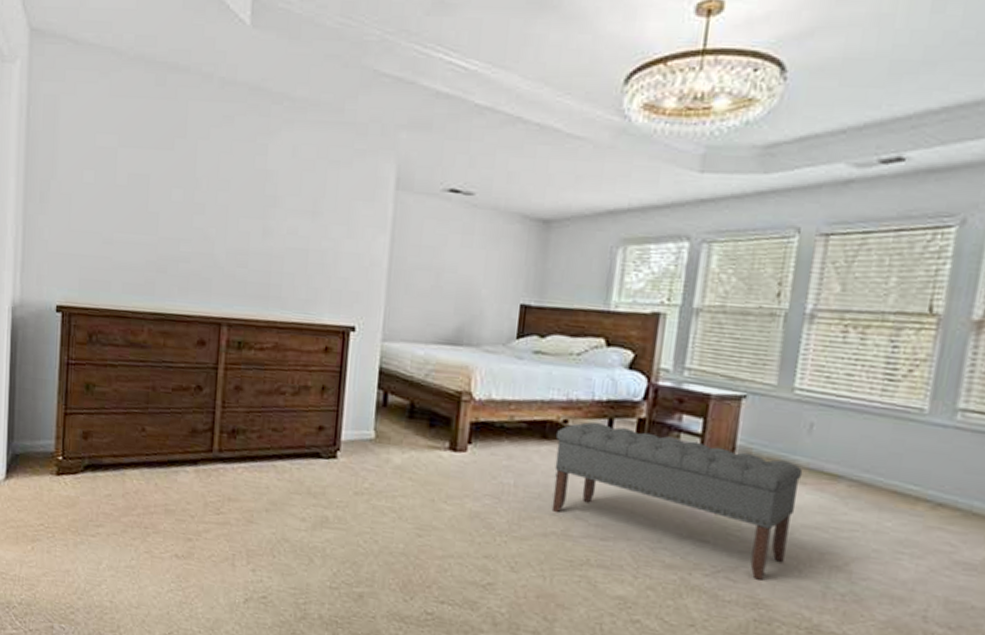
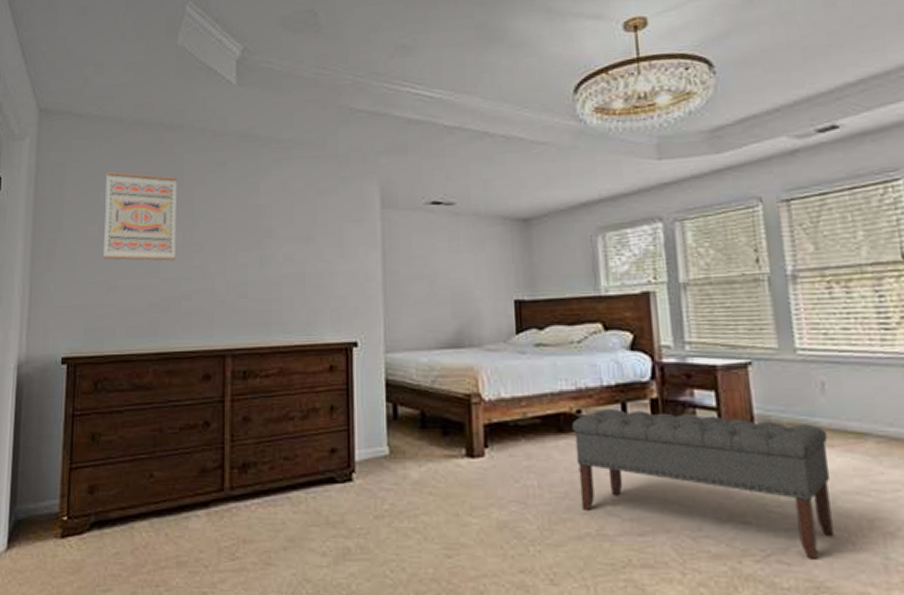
wall art: none [100,111,180,219] -> present [104,171,177,261]

